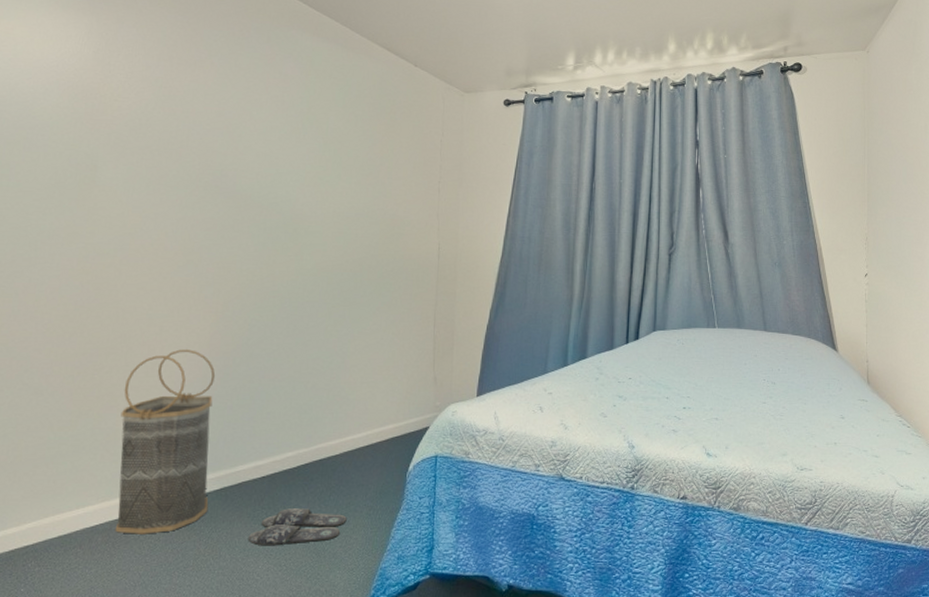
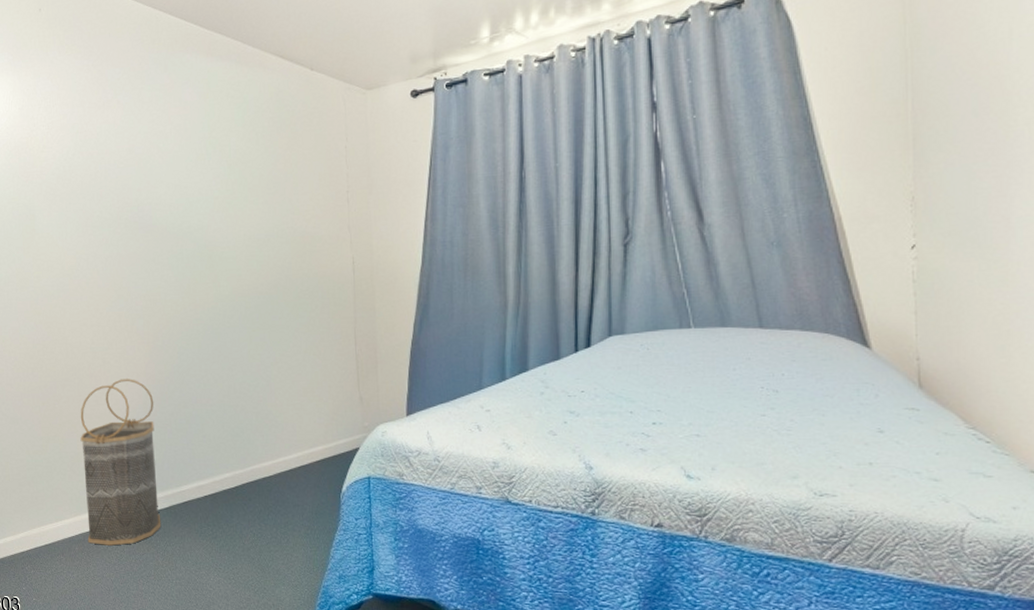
slippers: present [248,508,347,546] -> none [198,526,286,561]

